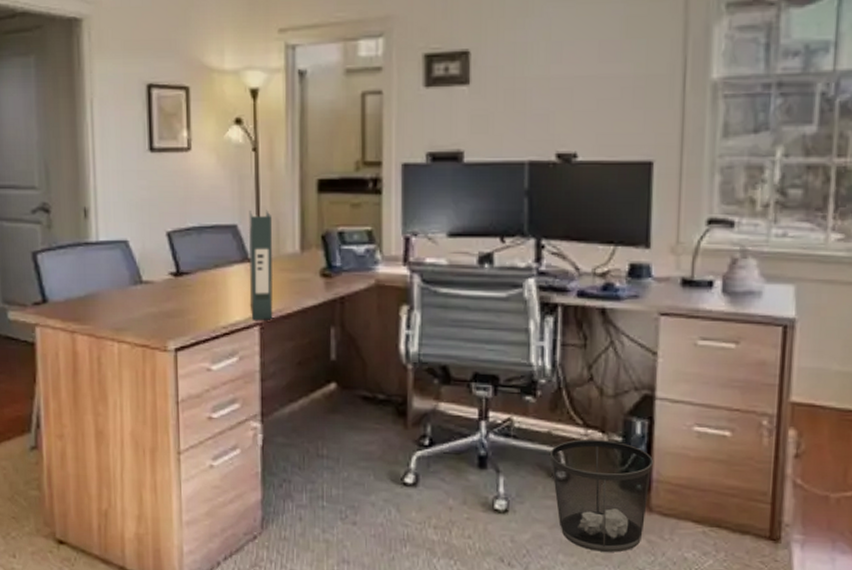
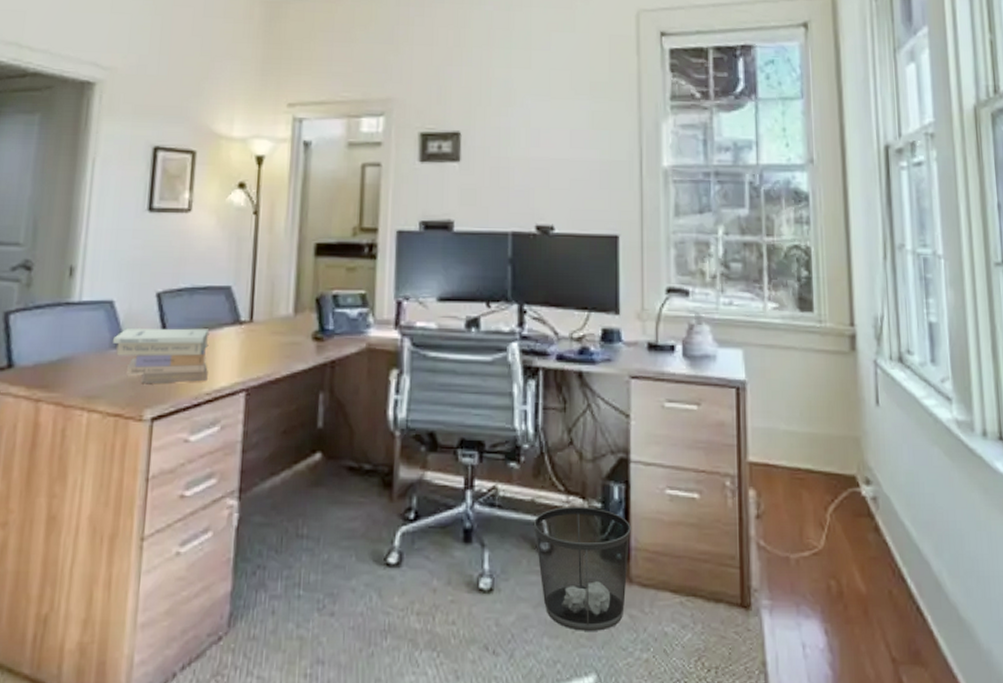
books: none [132,266,223,318] -> present [113,328,210,384]
binder: present [249,209,273,320] -> none [237,272,267,386]

